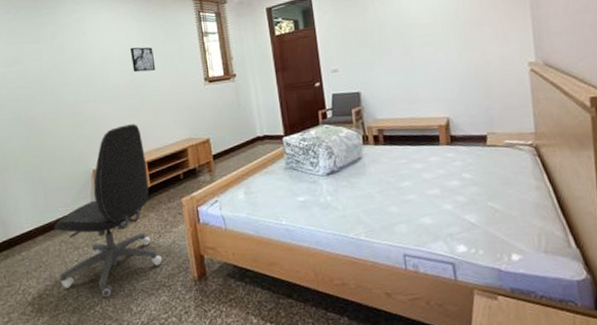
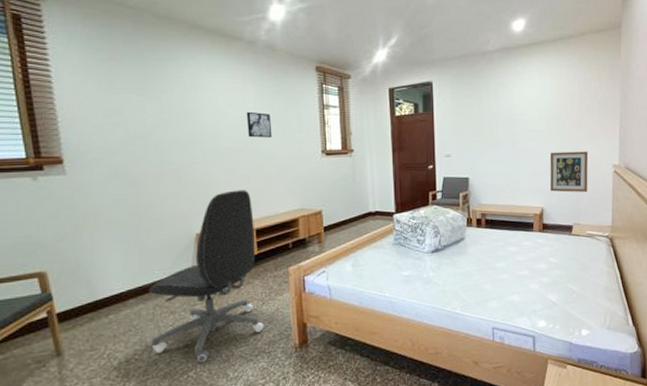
wall art: none [450,50,500,100] -> present [549,151,589,192]

